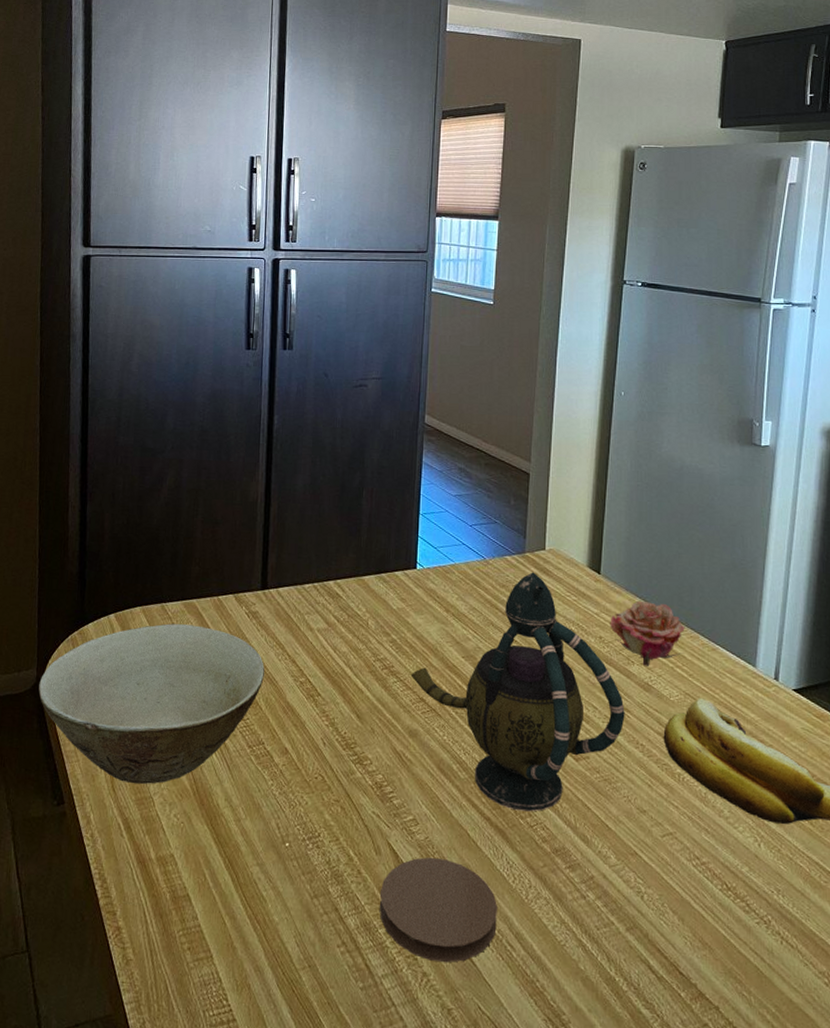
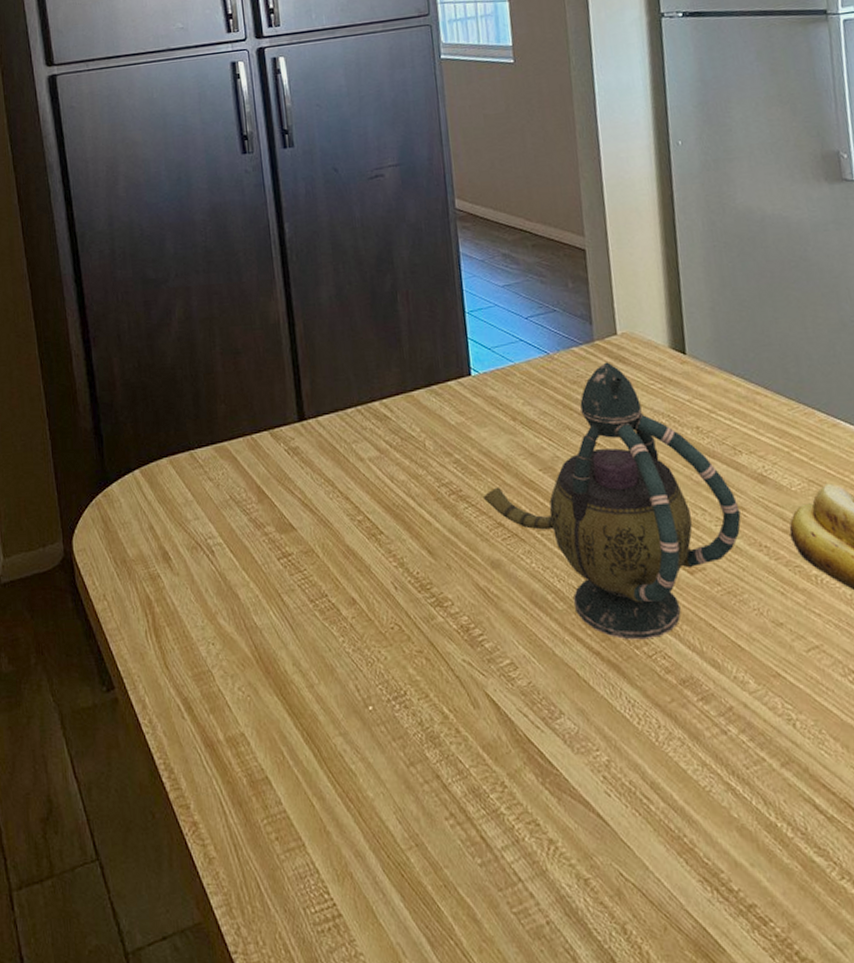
bowl: present [38,623,265,785] -> none [67,471,317,658]
coaster: present [379,857,498,963] -> none [485,704,627,826]
flower: present [610,600,685,667] -> none [705,379,800,456]

